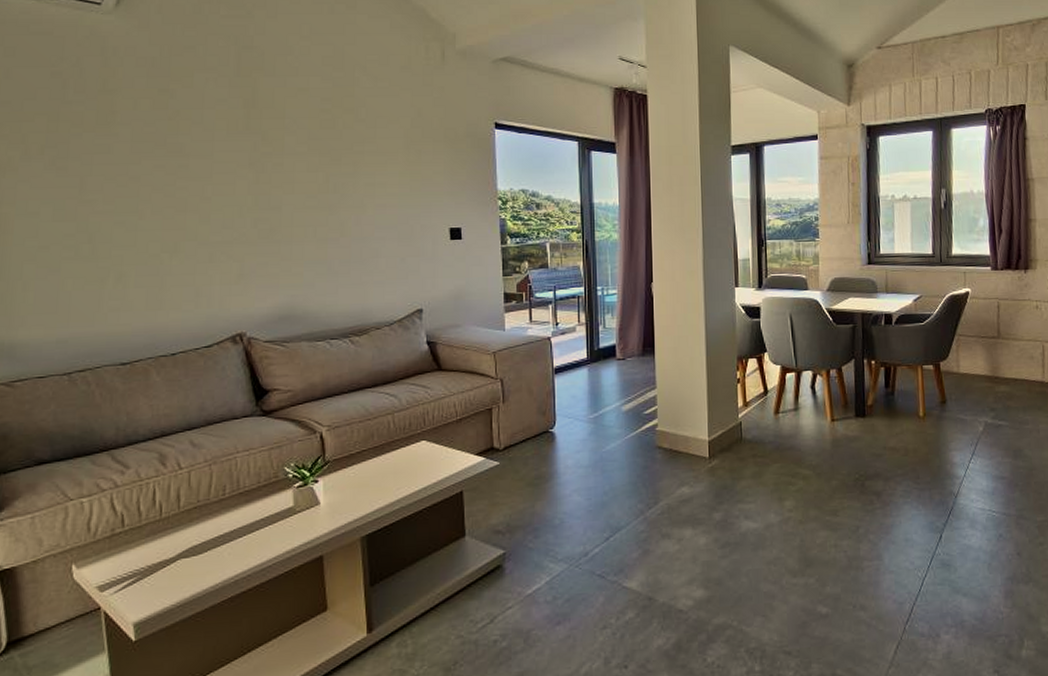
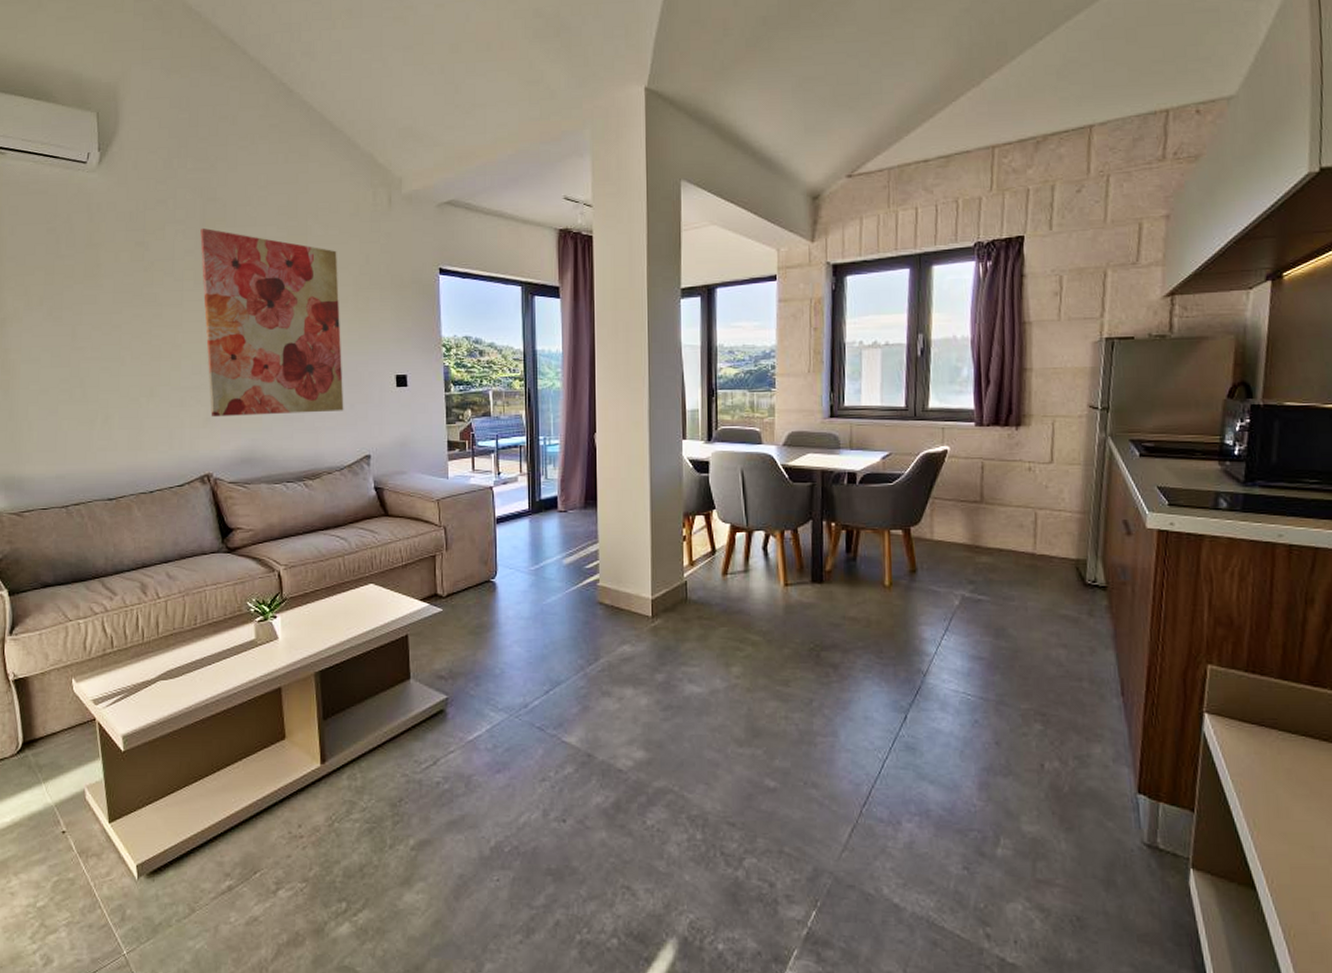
wall art: none [234,76,394,274] -> present [200,227,344,418]

